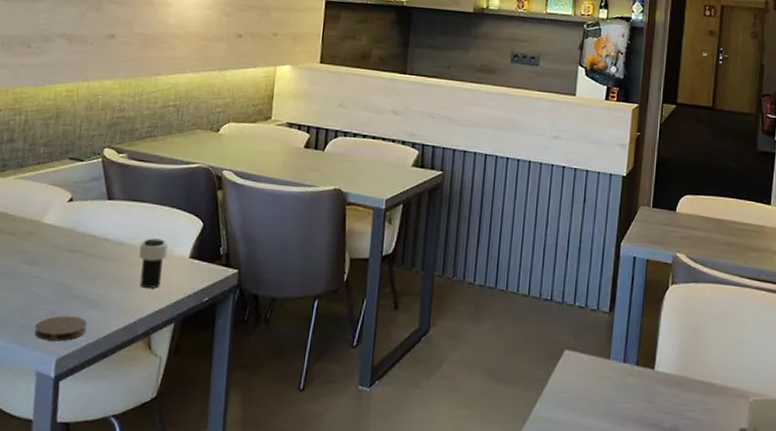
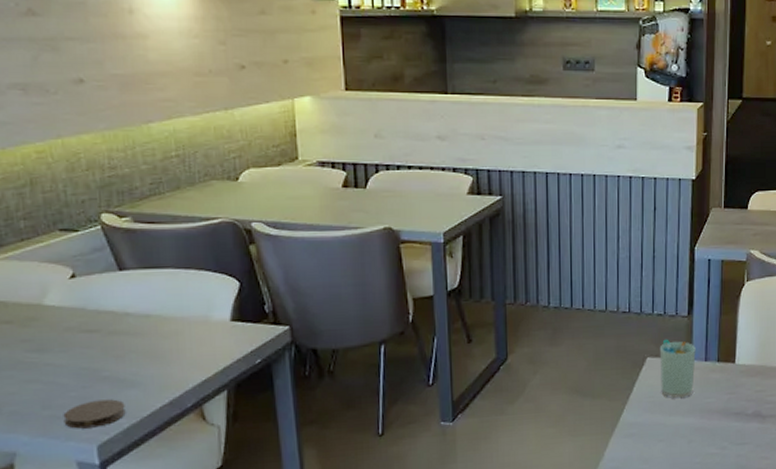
cup: present [138,238,168,288] -> none [169,305,205,359]
cup: none [576,333,615,400] -> present [659,339,696,399]

